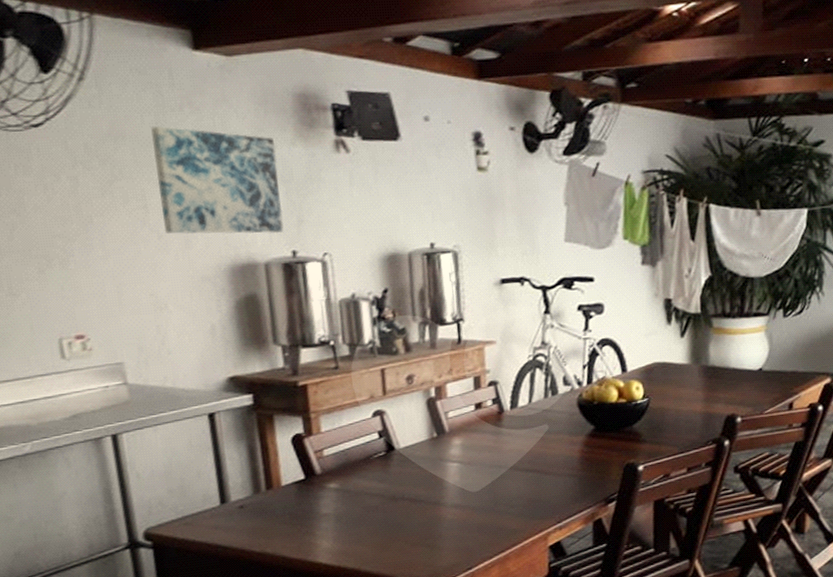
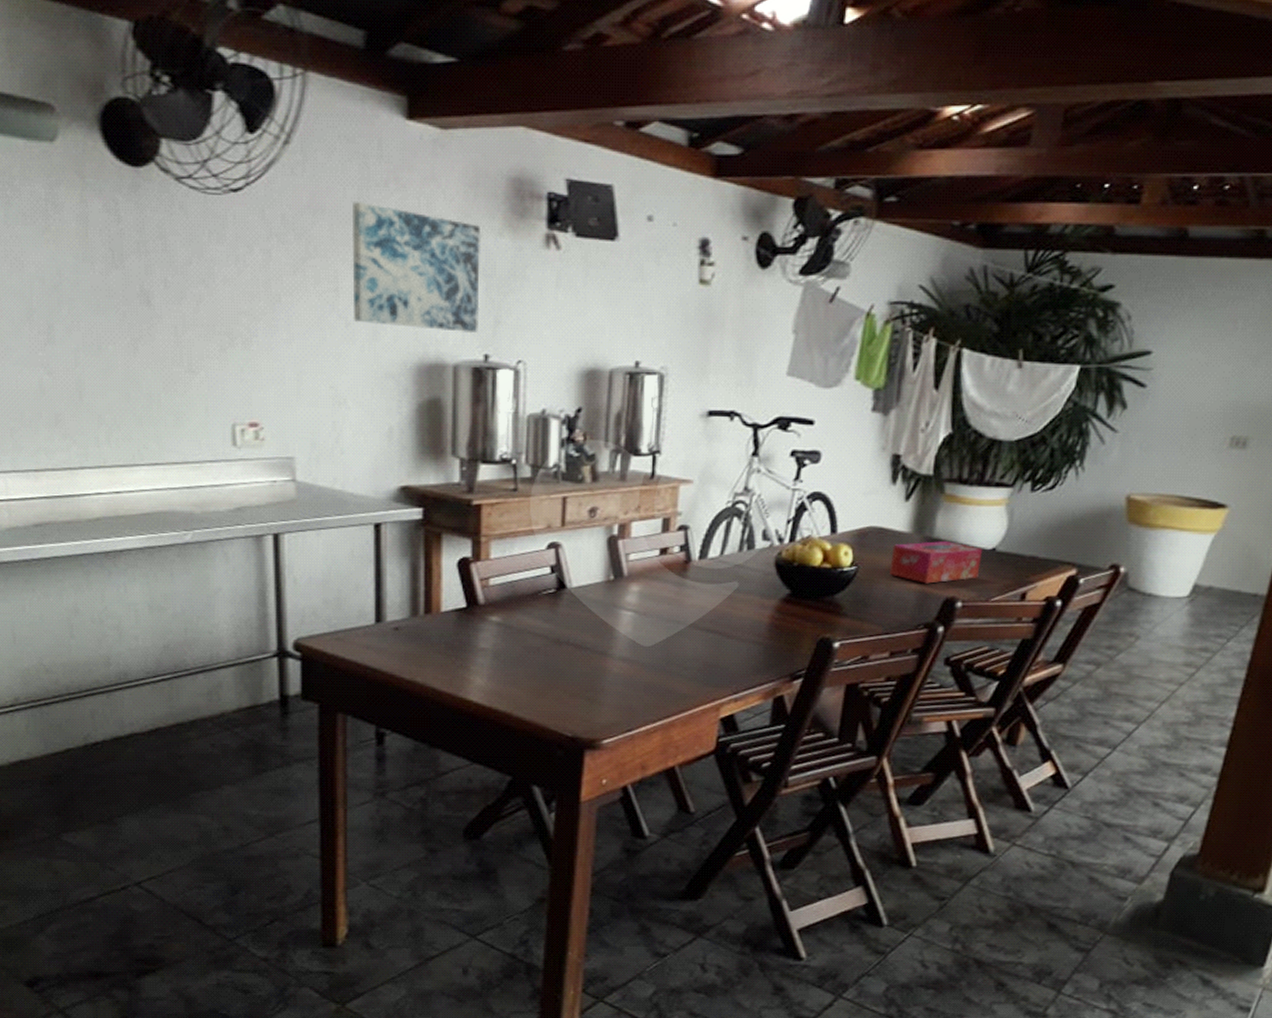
tissue box: none [676,367,752,406] -> present [890,541,983,584]

